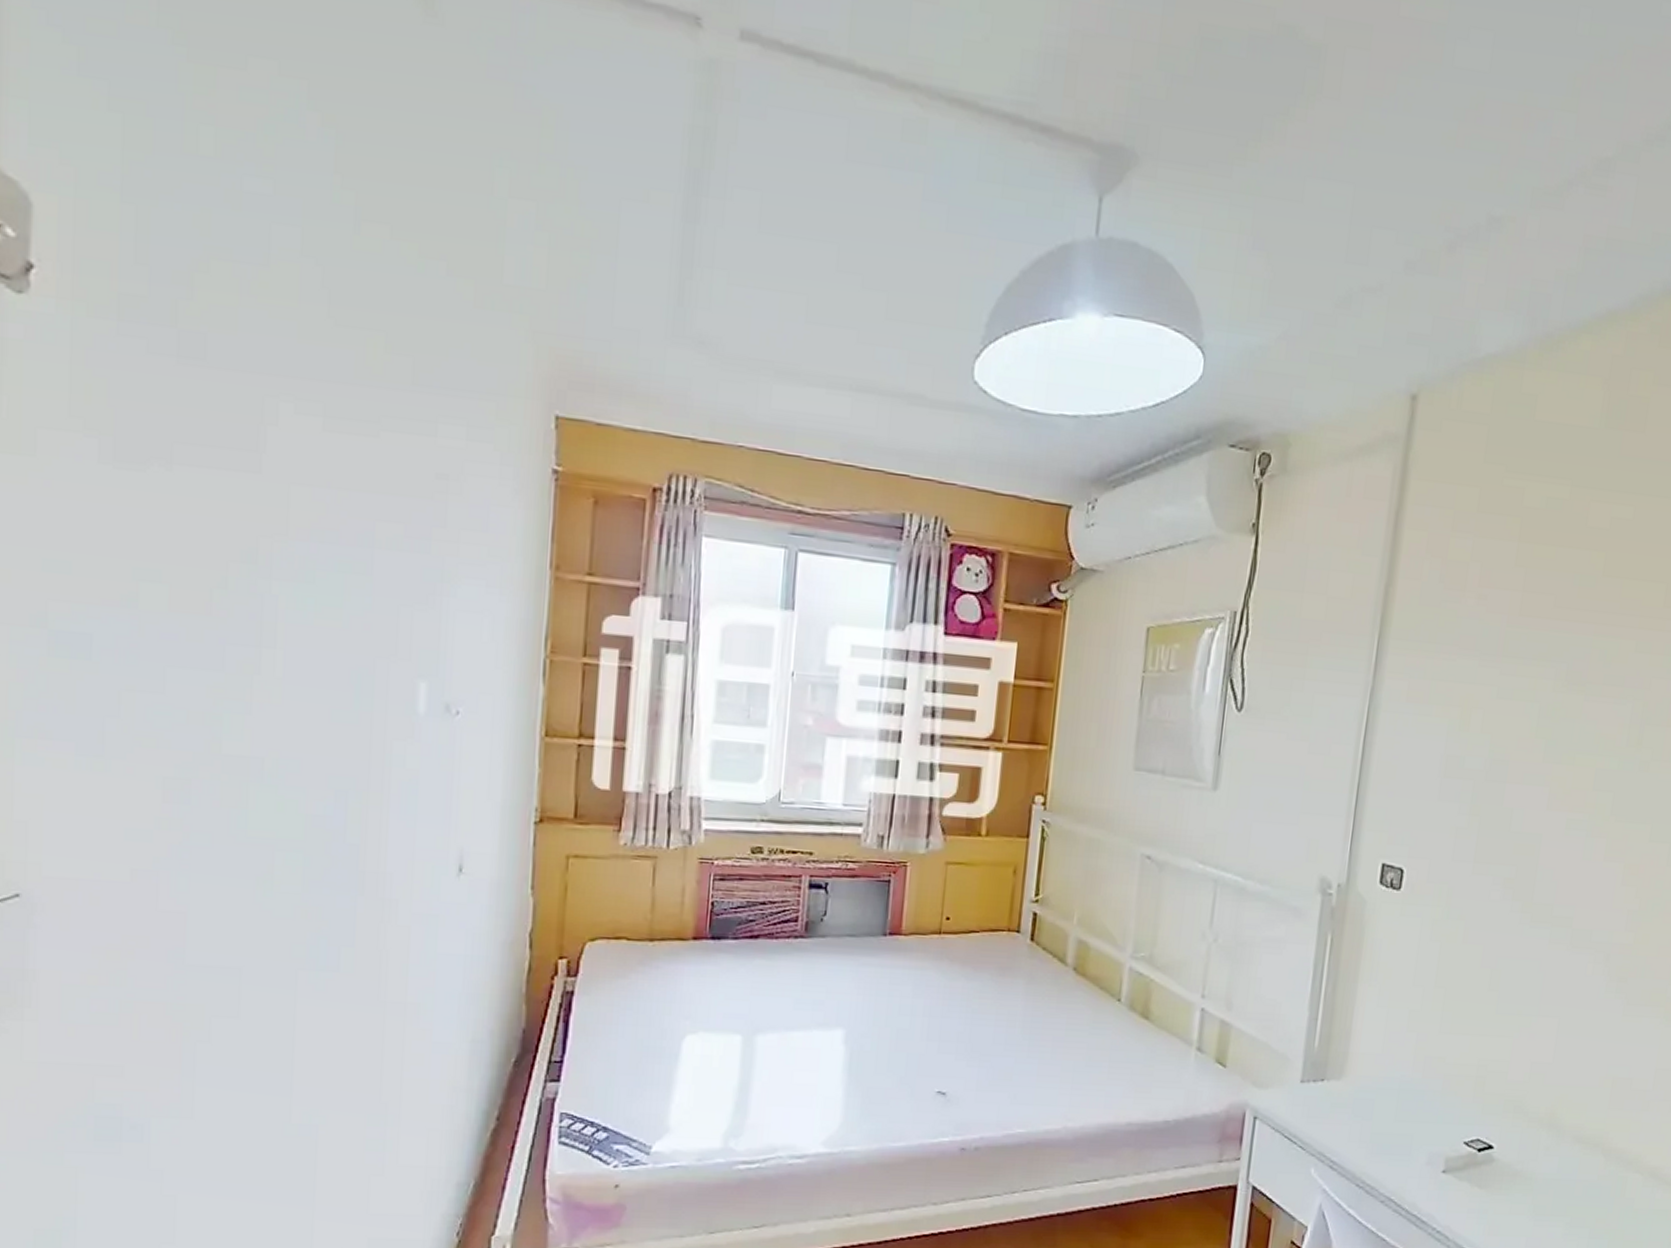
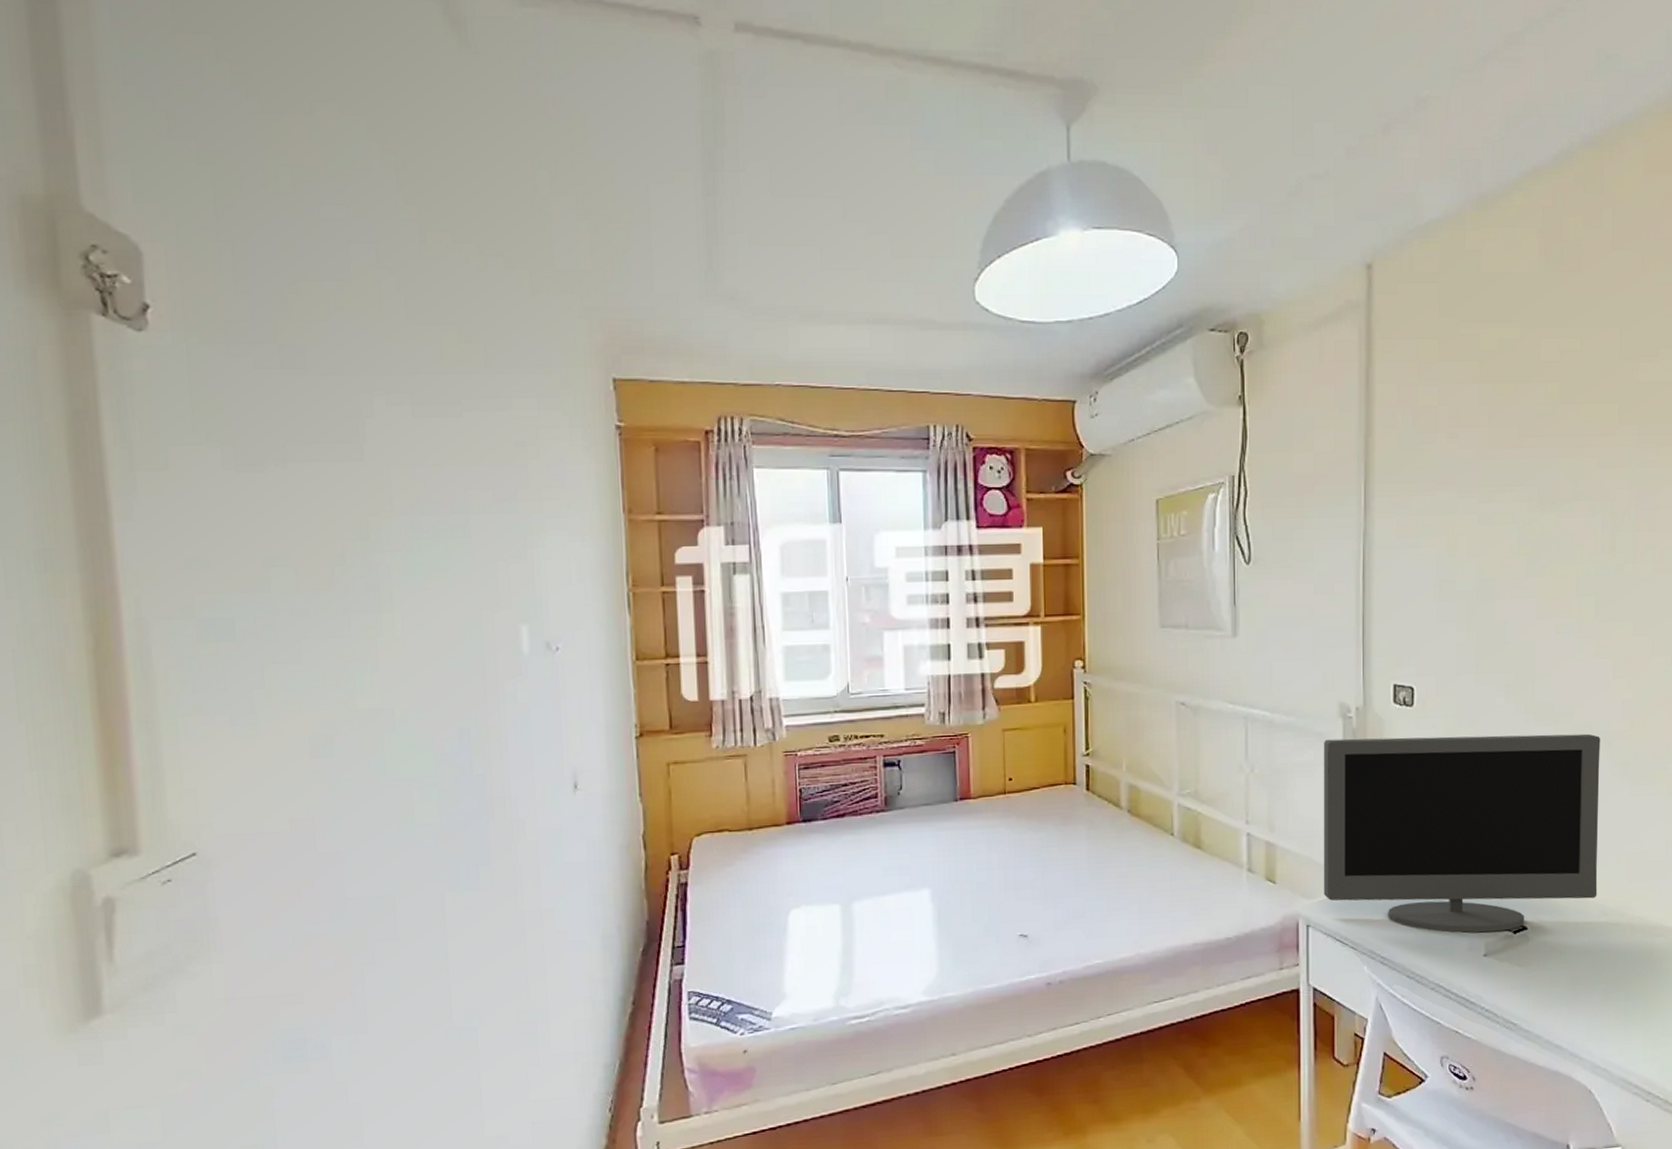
monitor: none [1276,915,1599,1148] -> present [1323,733,1601,933]

